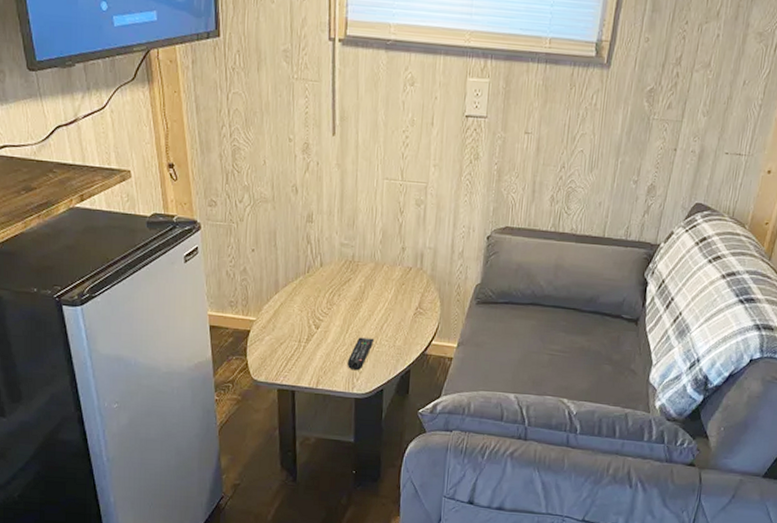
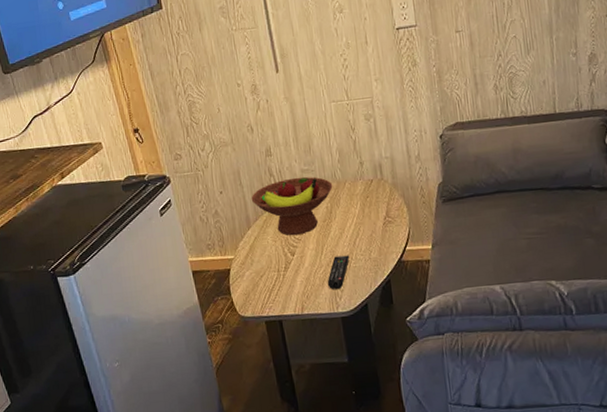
fruit bowl: none [283,249,371,310] -> present [251,177,333,236]

